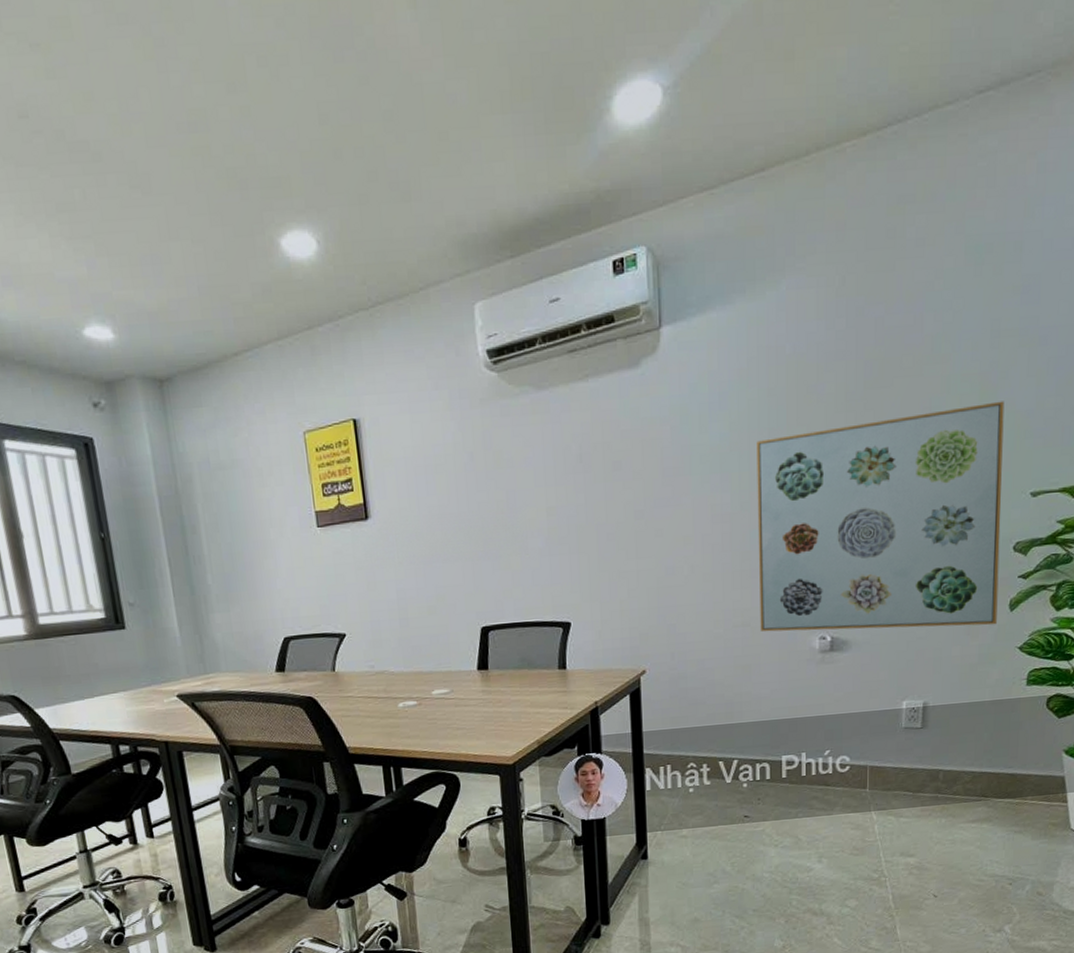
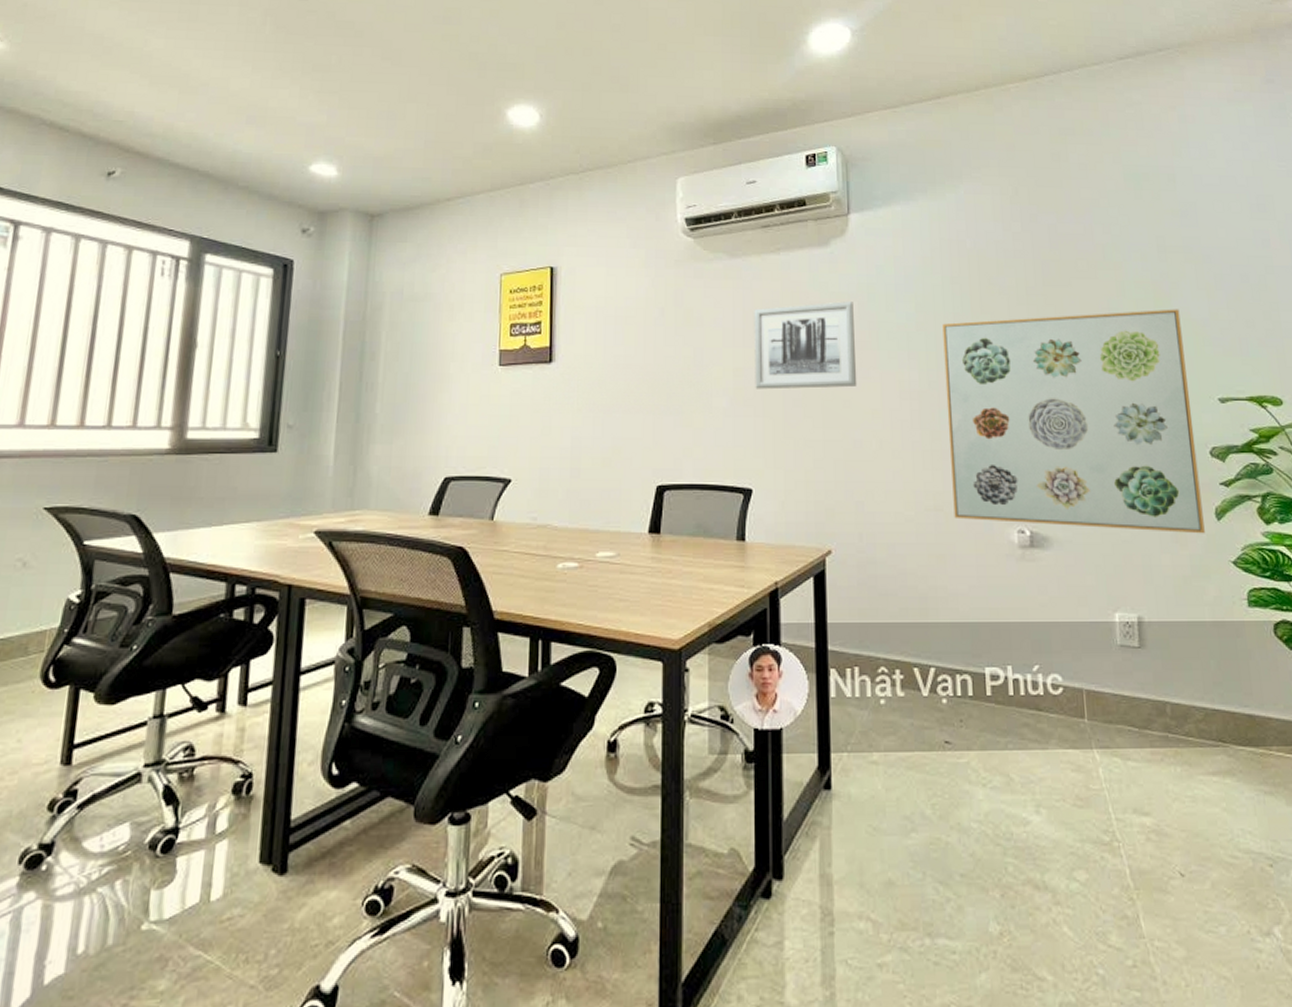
wall art: none [564,426,670,527] -> present [754,301,857,390]

